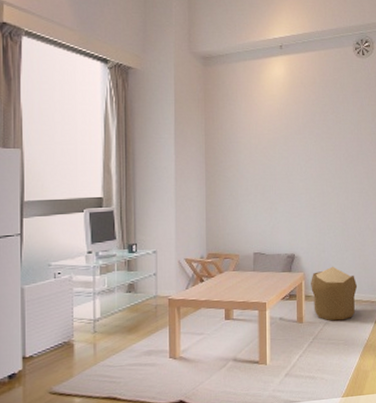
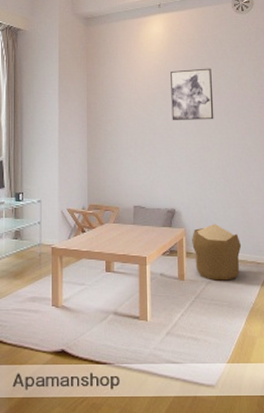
wall art: none [292,112,334,165] -> present [171,68,214,120]

